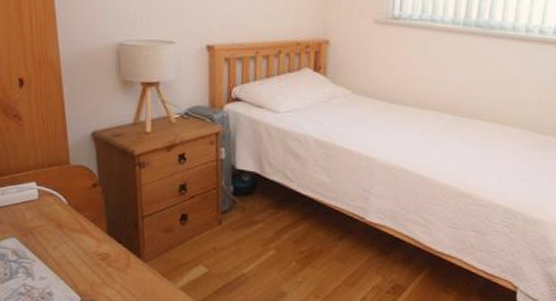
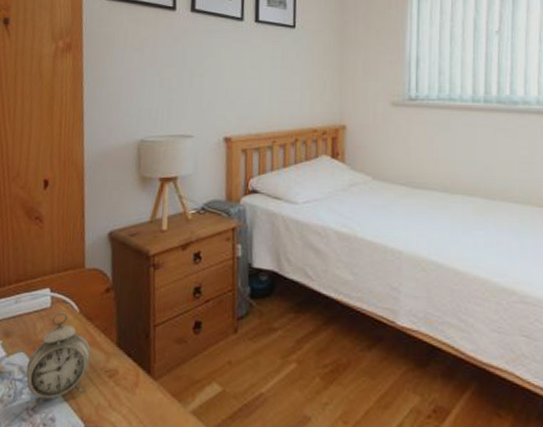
alarm clock: none [19,203,83,287] -> present [25,312,91,411]

